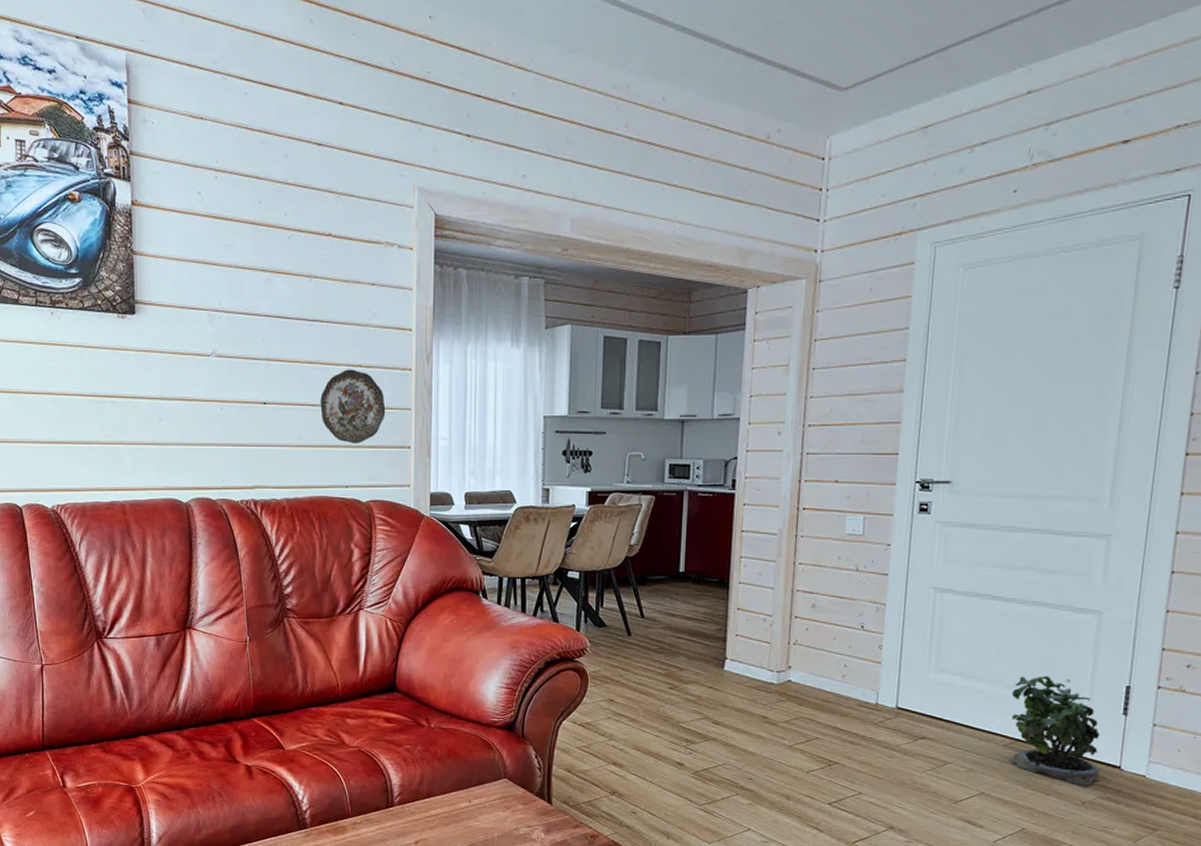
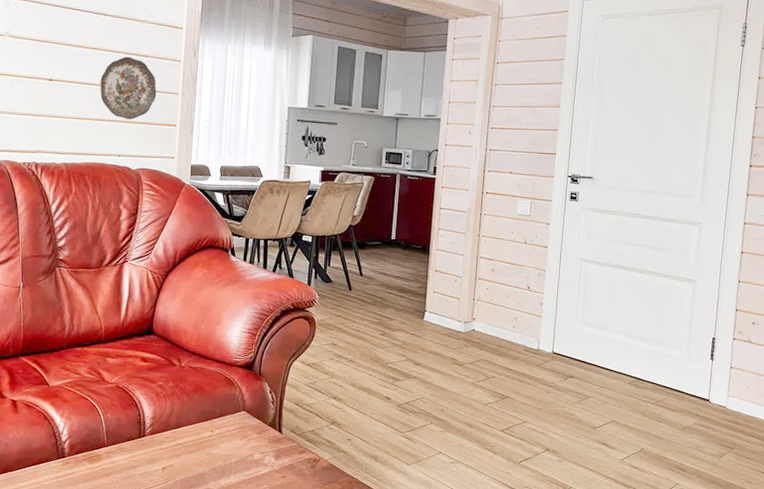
potted plant: present [1008,676,1100,788] -> none [632,329,695,416]

